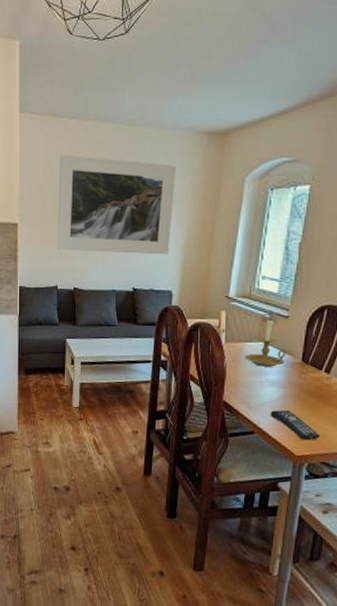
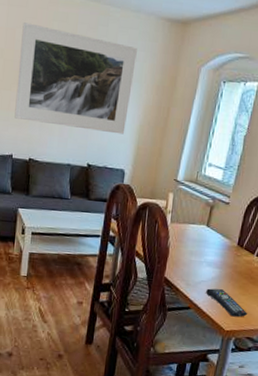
candle holder: present [244,318,286,367] -> none [187,203,224,249]

